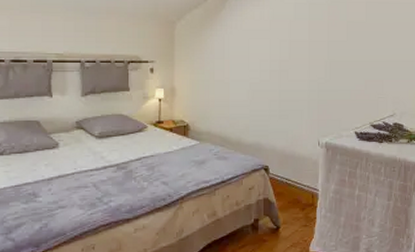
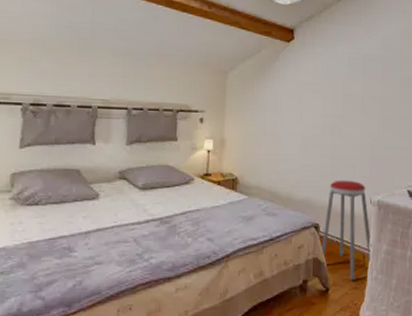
music stool: none [271,123,320,219] -> present [321,180,372,281]

